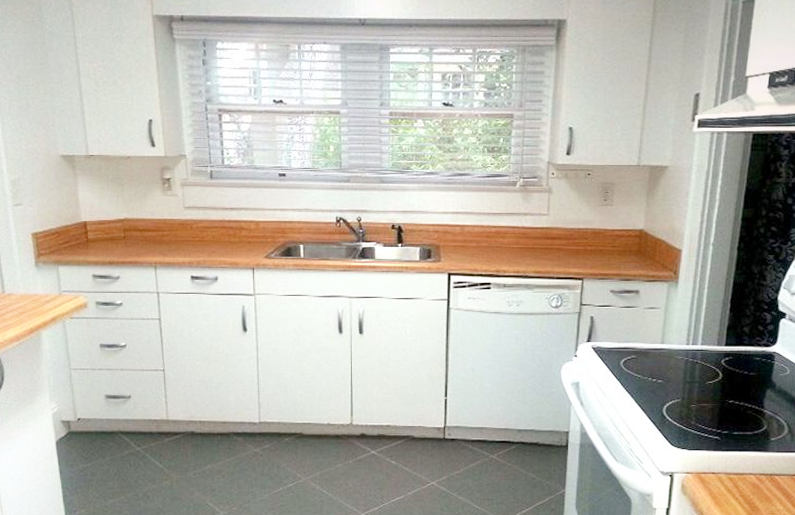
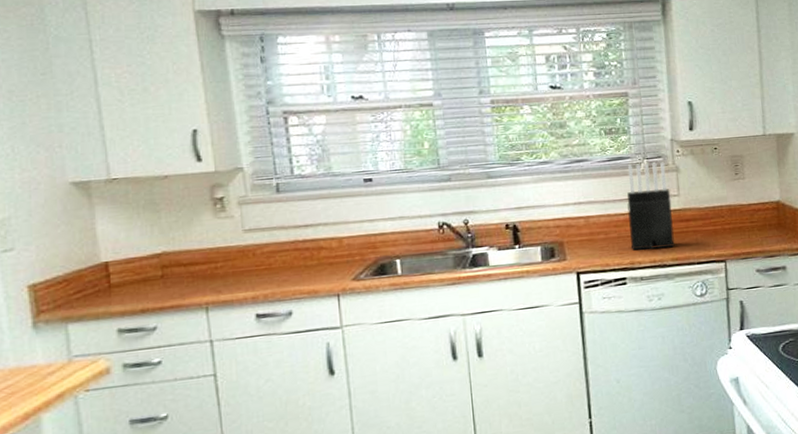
knife block: none [498,182,541,261] -> present [626,162,675,251]

